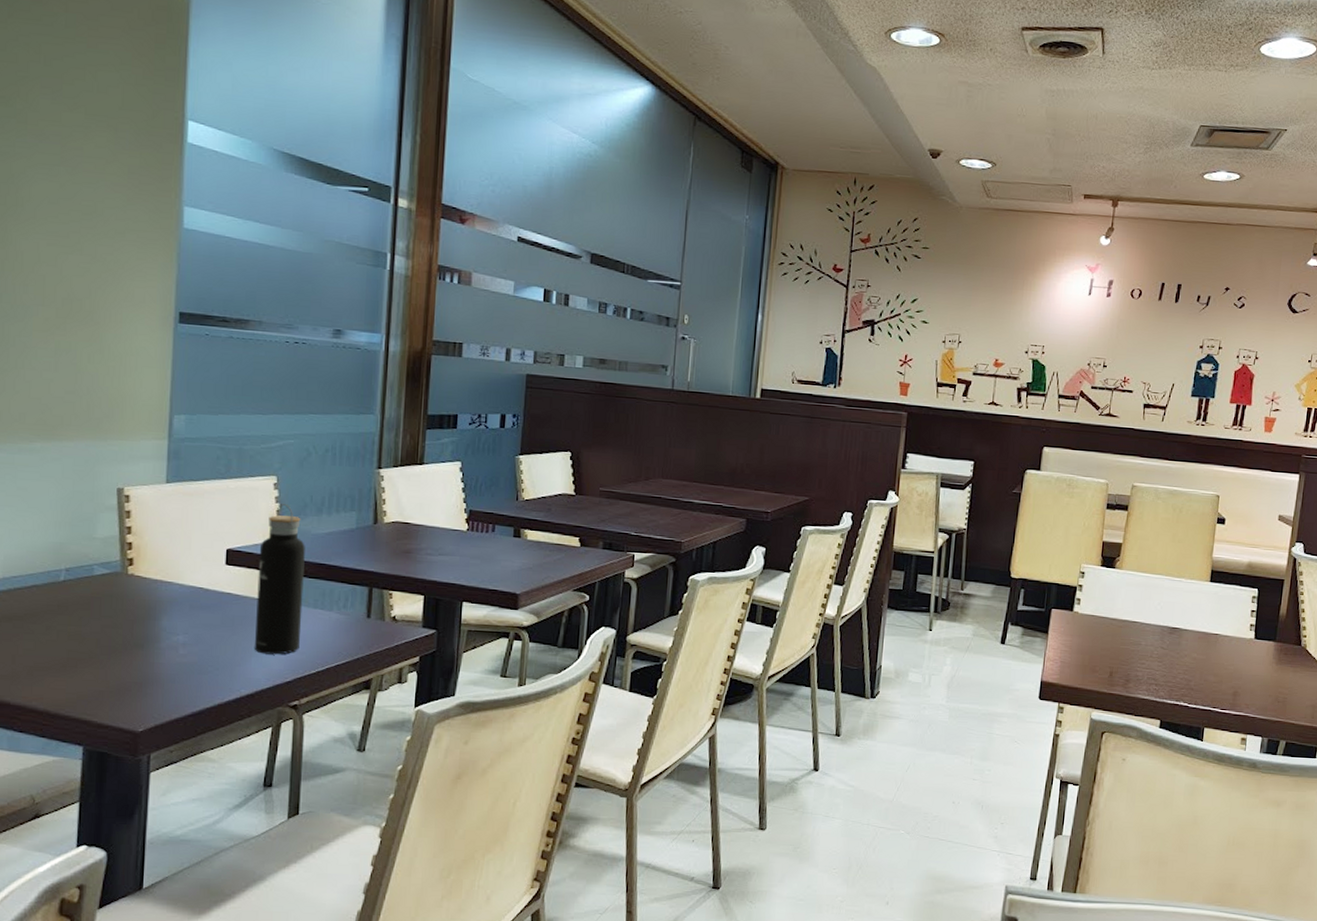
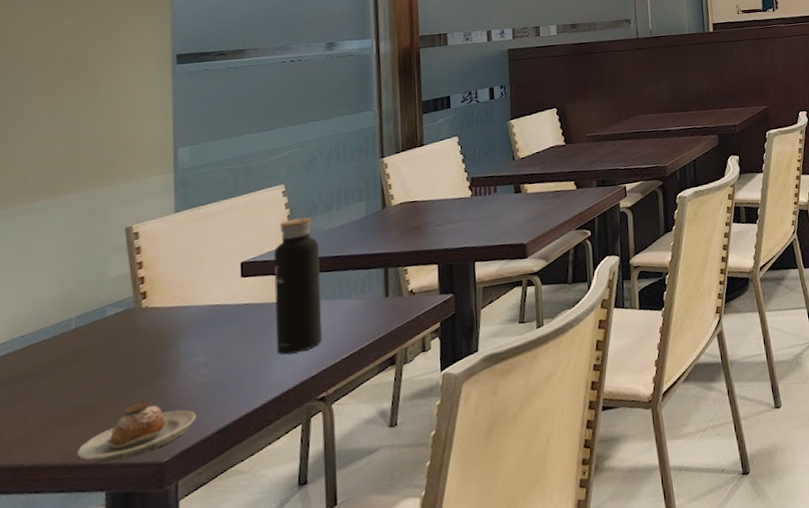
pastry: none [58,668,172,720] -> present [76,401,196,463]

